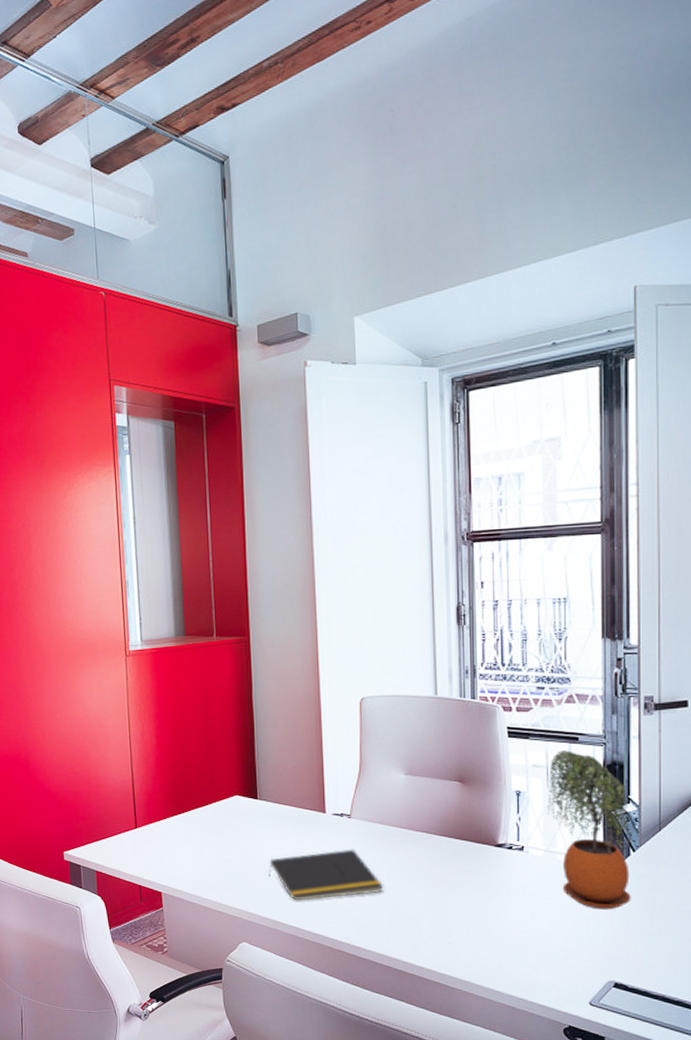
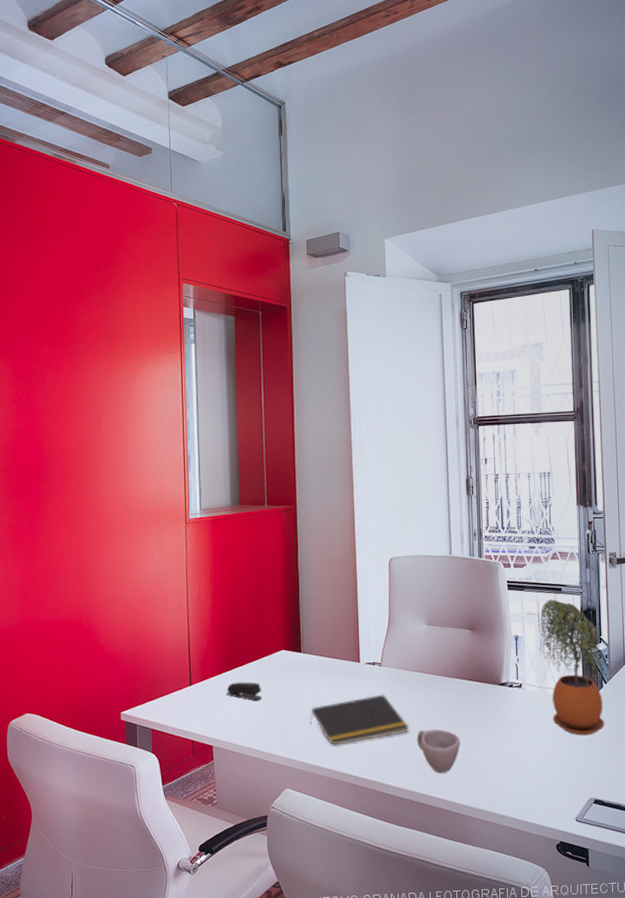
stapler: none [174,827,215,849] -> present [225,682,262,702]
cup: none [392,890,446,939] -> present [416,729,461,773]

